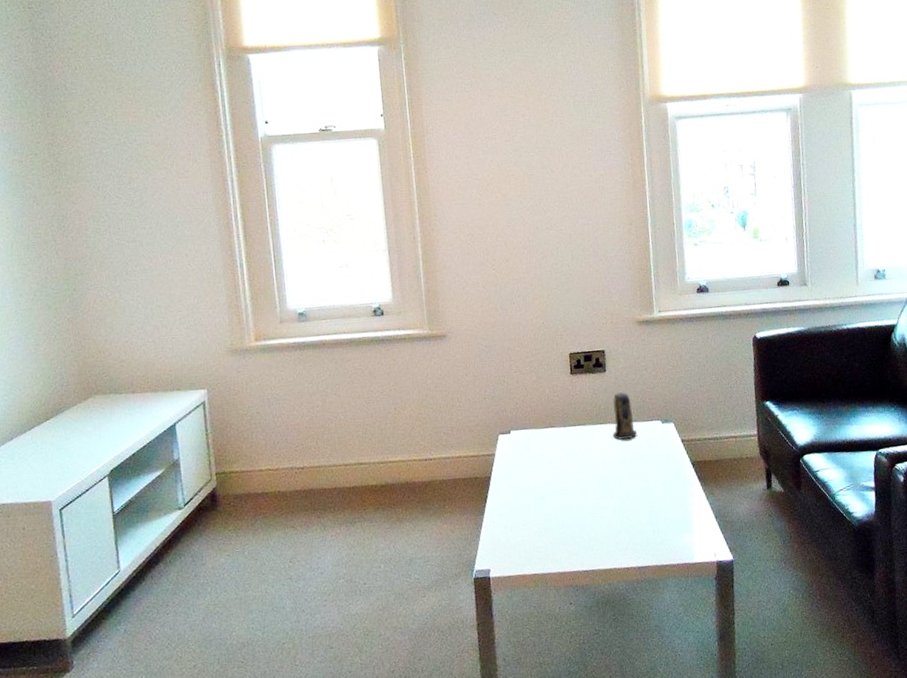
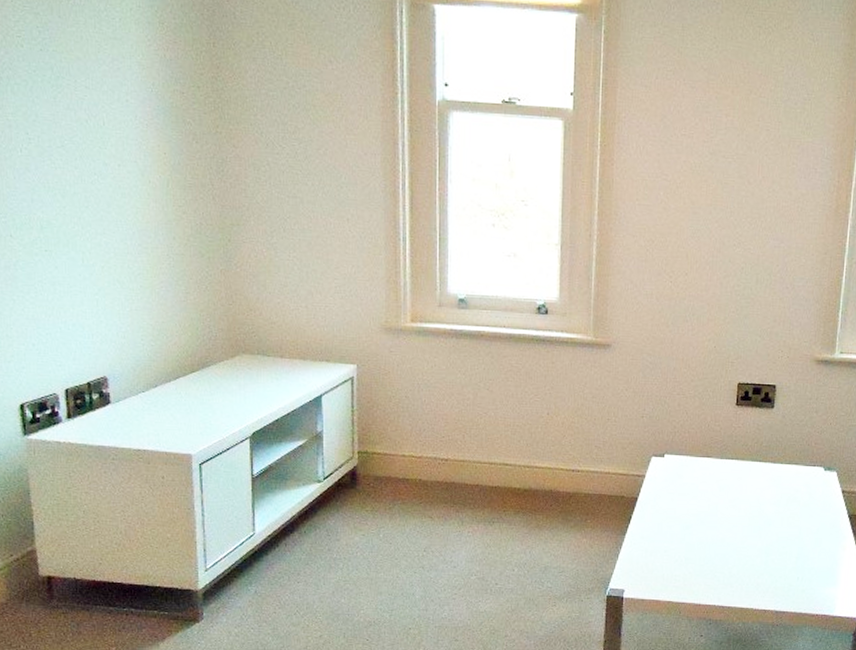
candle: present [613,392,637,440] -> none [771,432,796,481]

